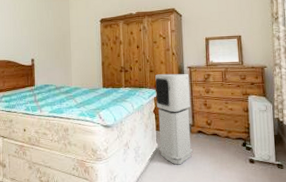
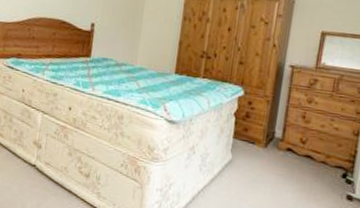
air purifier: present [155,73,194,165] -> none [232,68,289,185]

